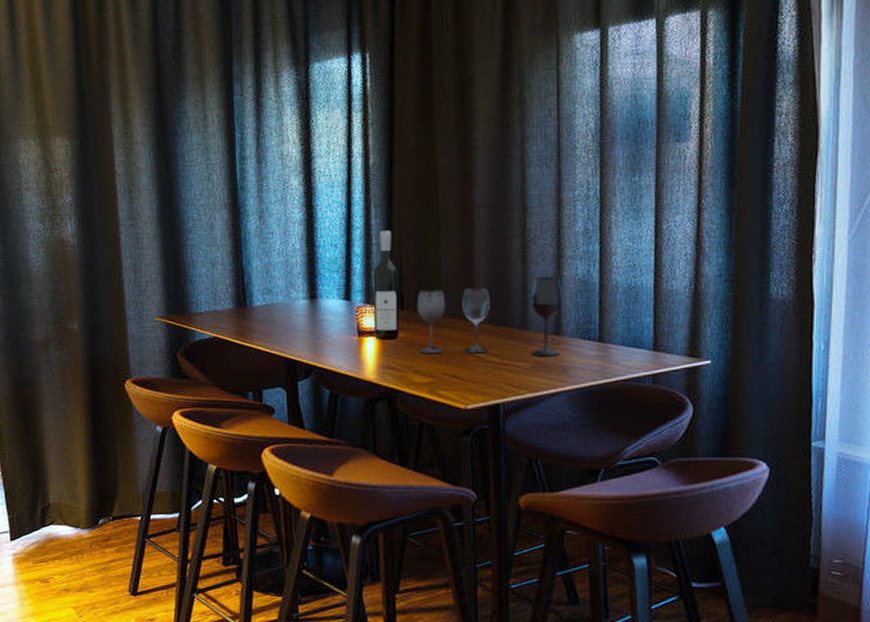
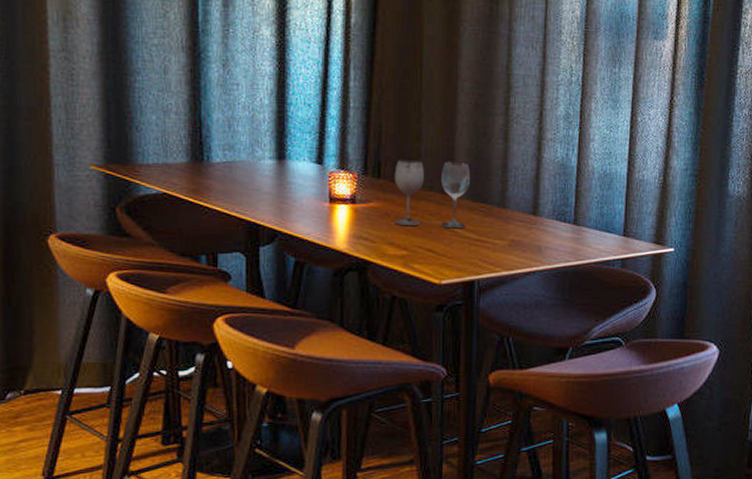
bottle: present [373,230,400,340] -> none [347,95,376,209]
wine glass: present [530,276,562,357] -> none [509,157,541,236]

